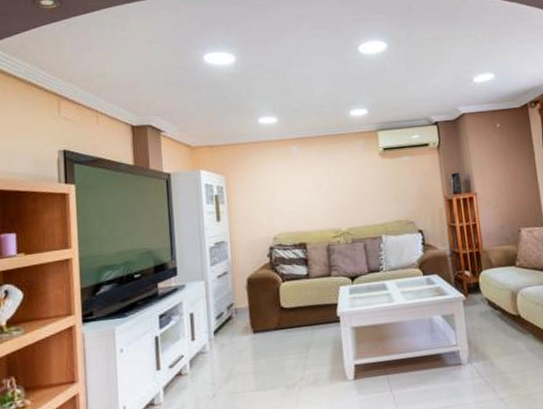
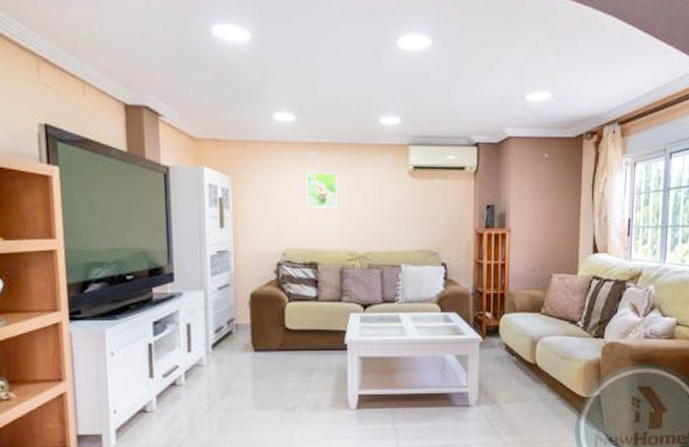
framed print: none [290,161,320,194] -> present [306,171,338,208]

